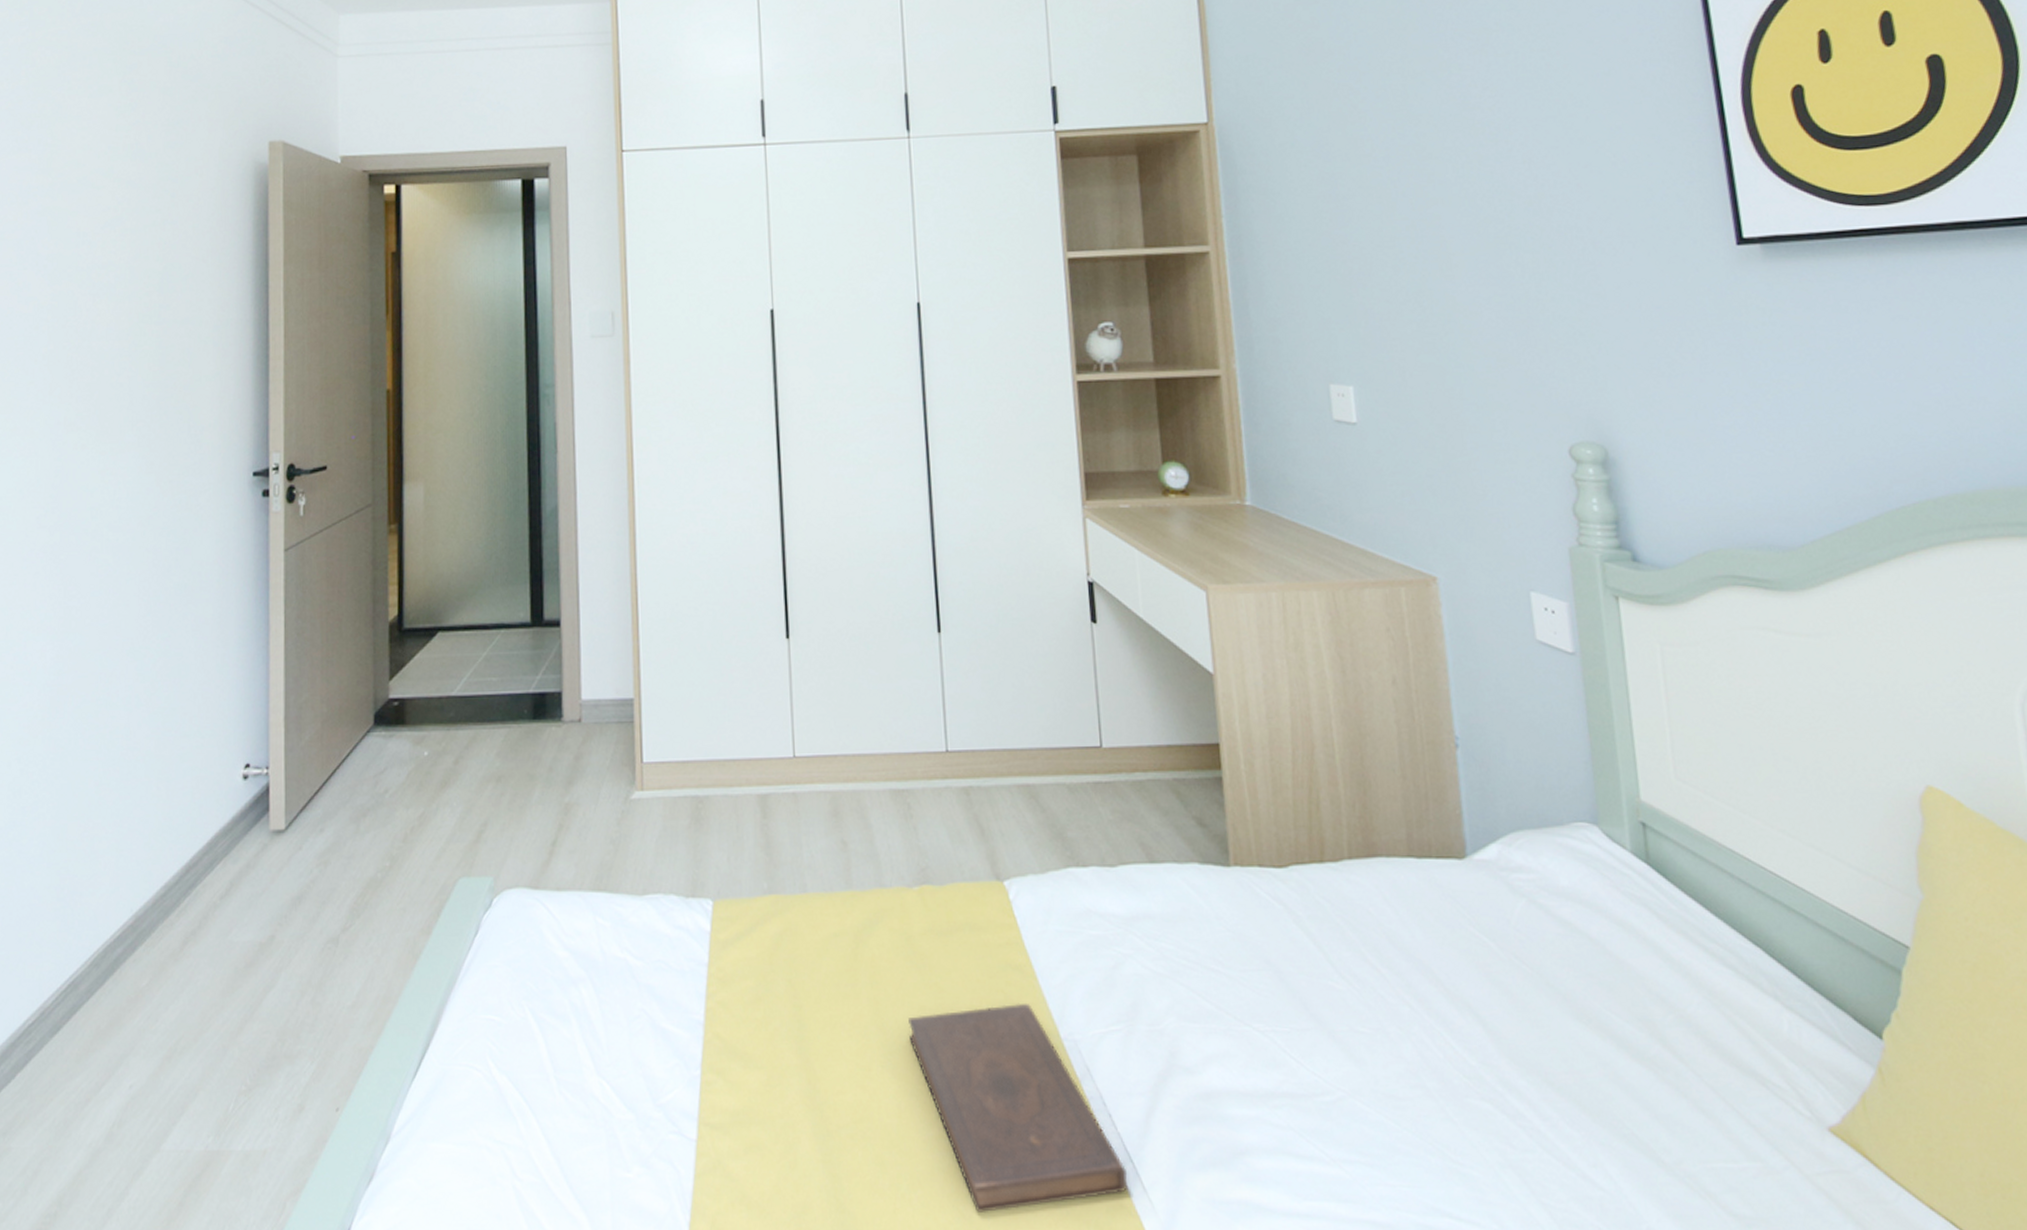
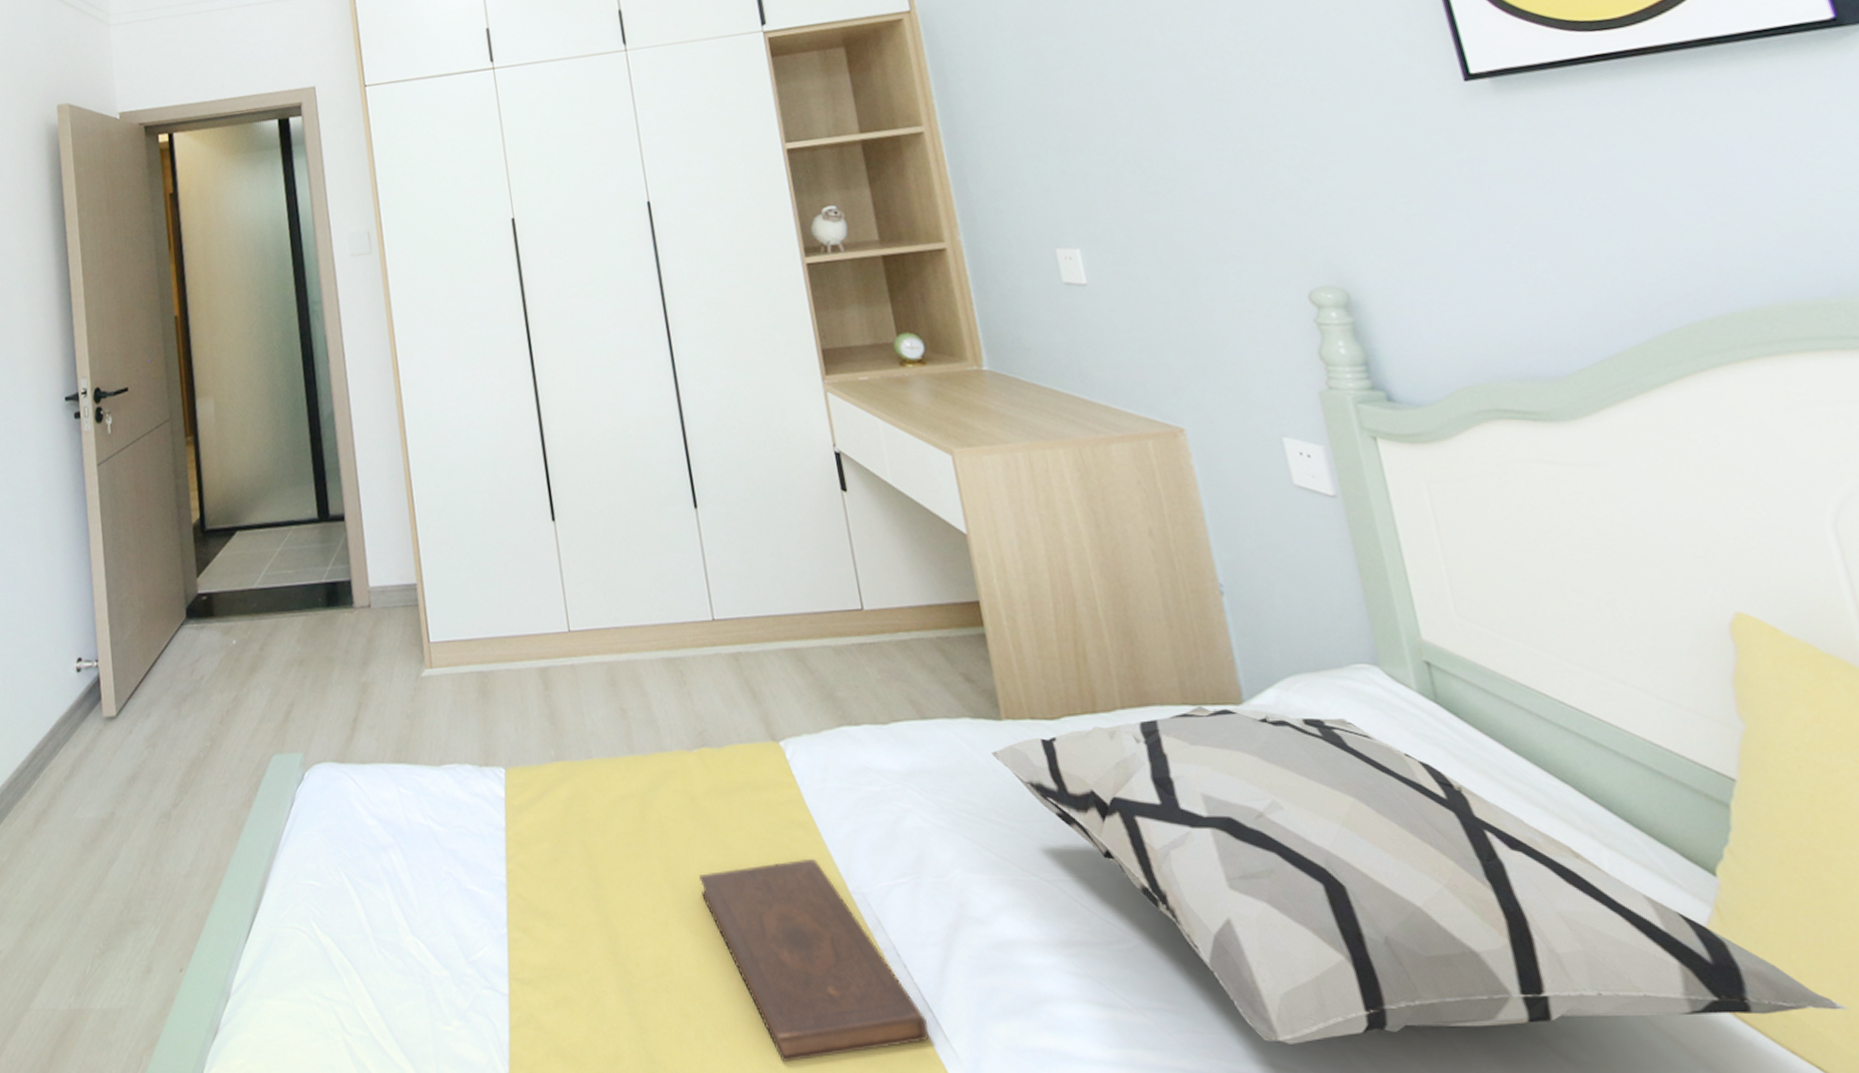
decorative pillow: none [1216,858,1985,1198] -> present [990,705,1850,1044]

